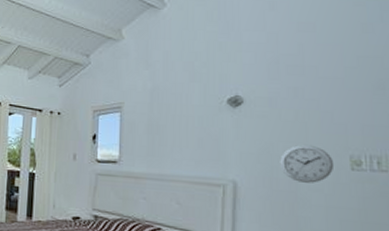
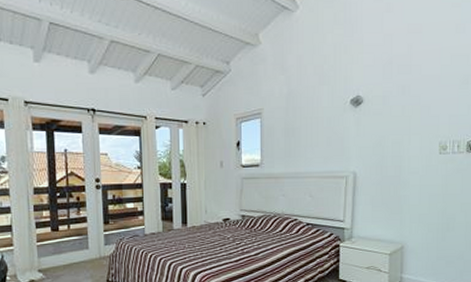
wall clock: present [280,144,335,183] -> none [389,135,428,168]

